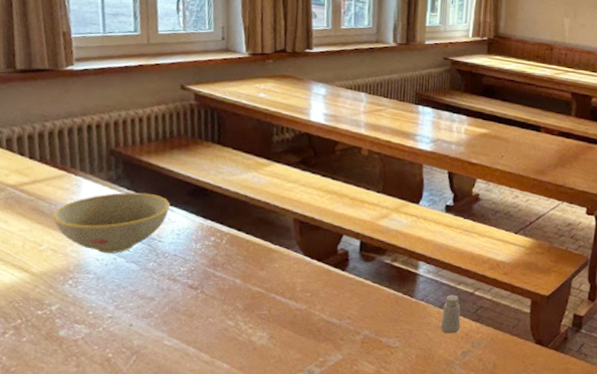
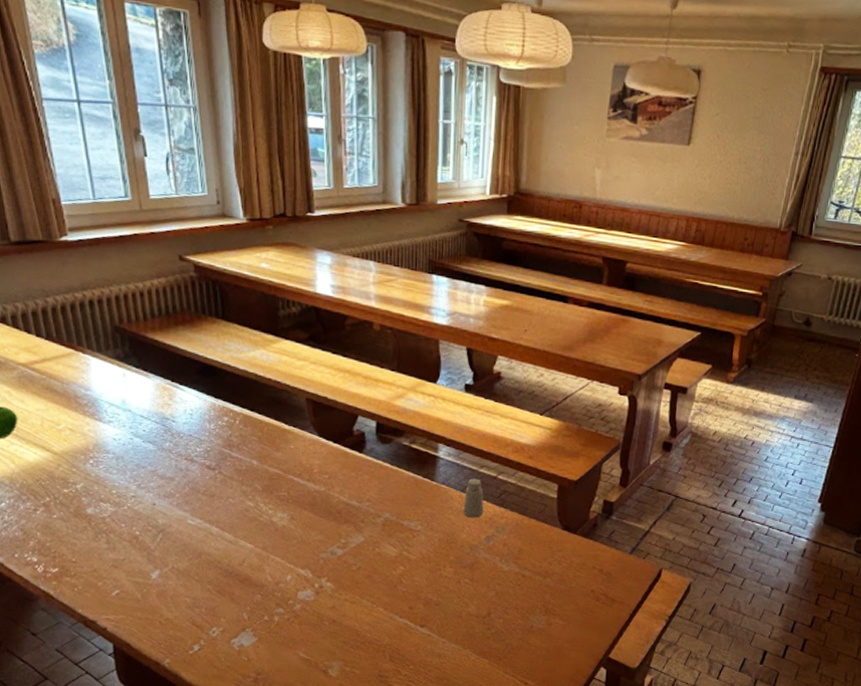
bowl: present [52,192,171,253] -> none [66,371,181,433]

